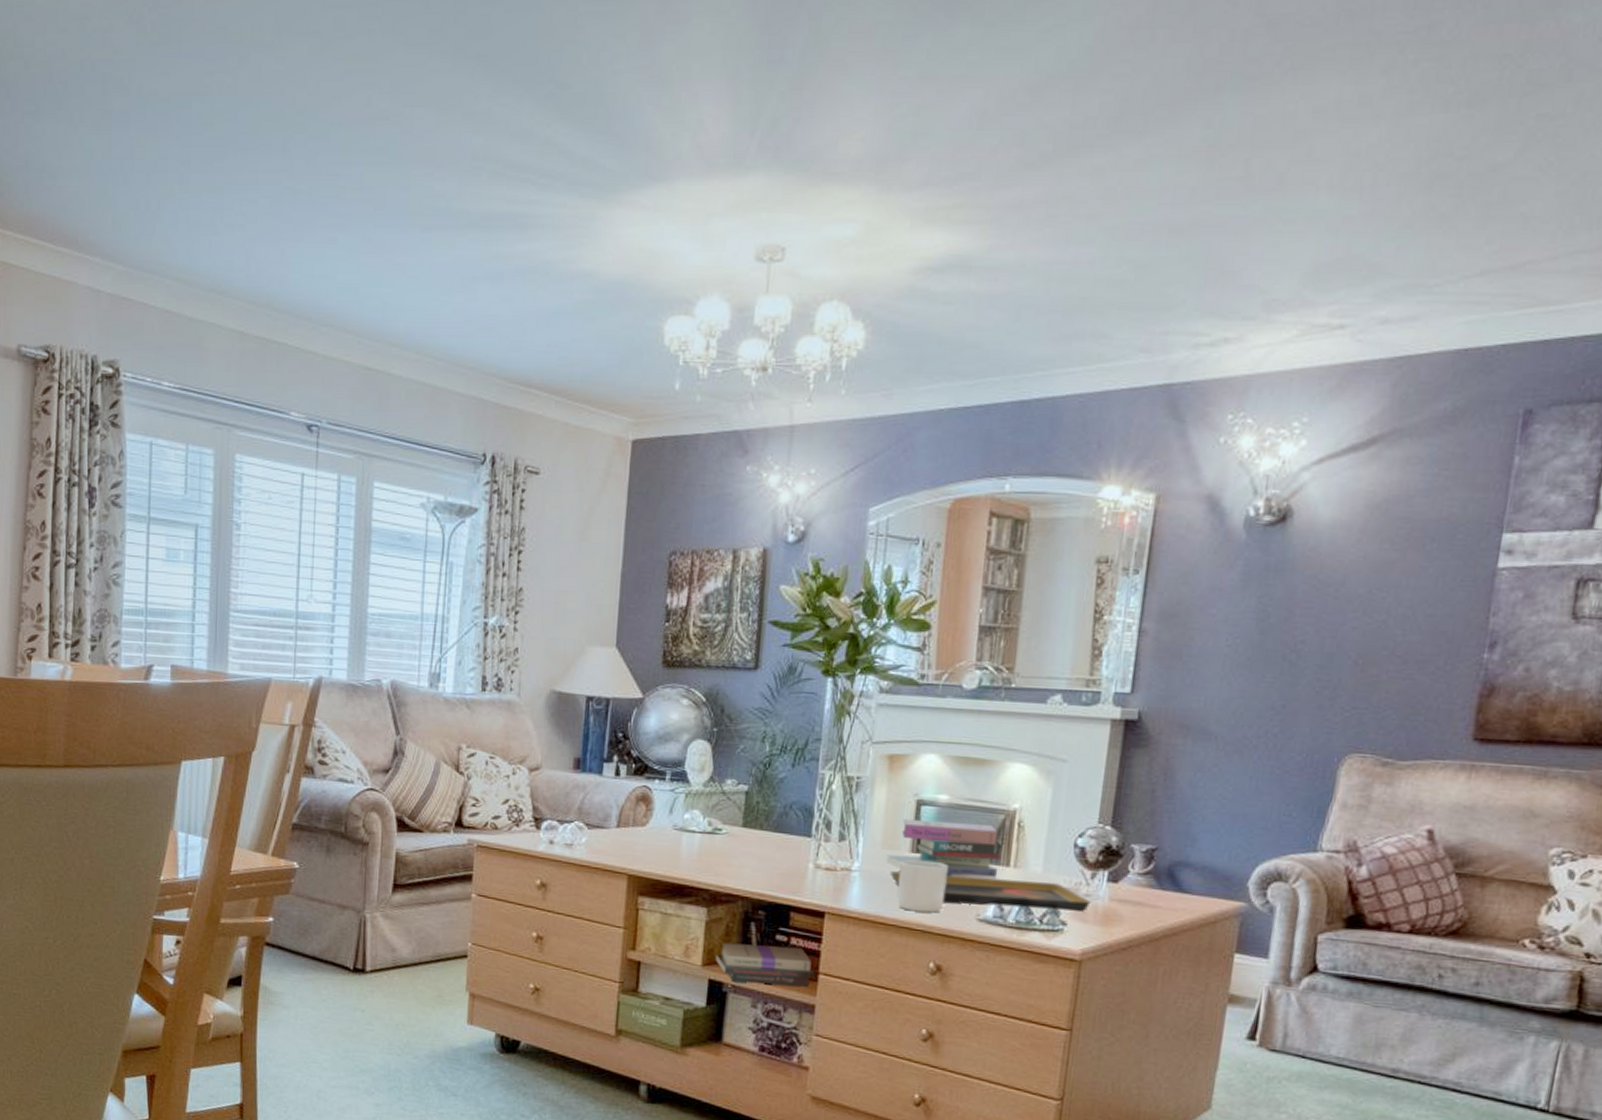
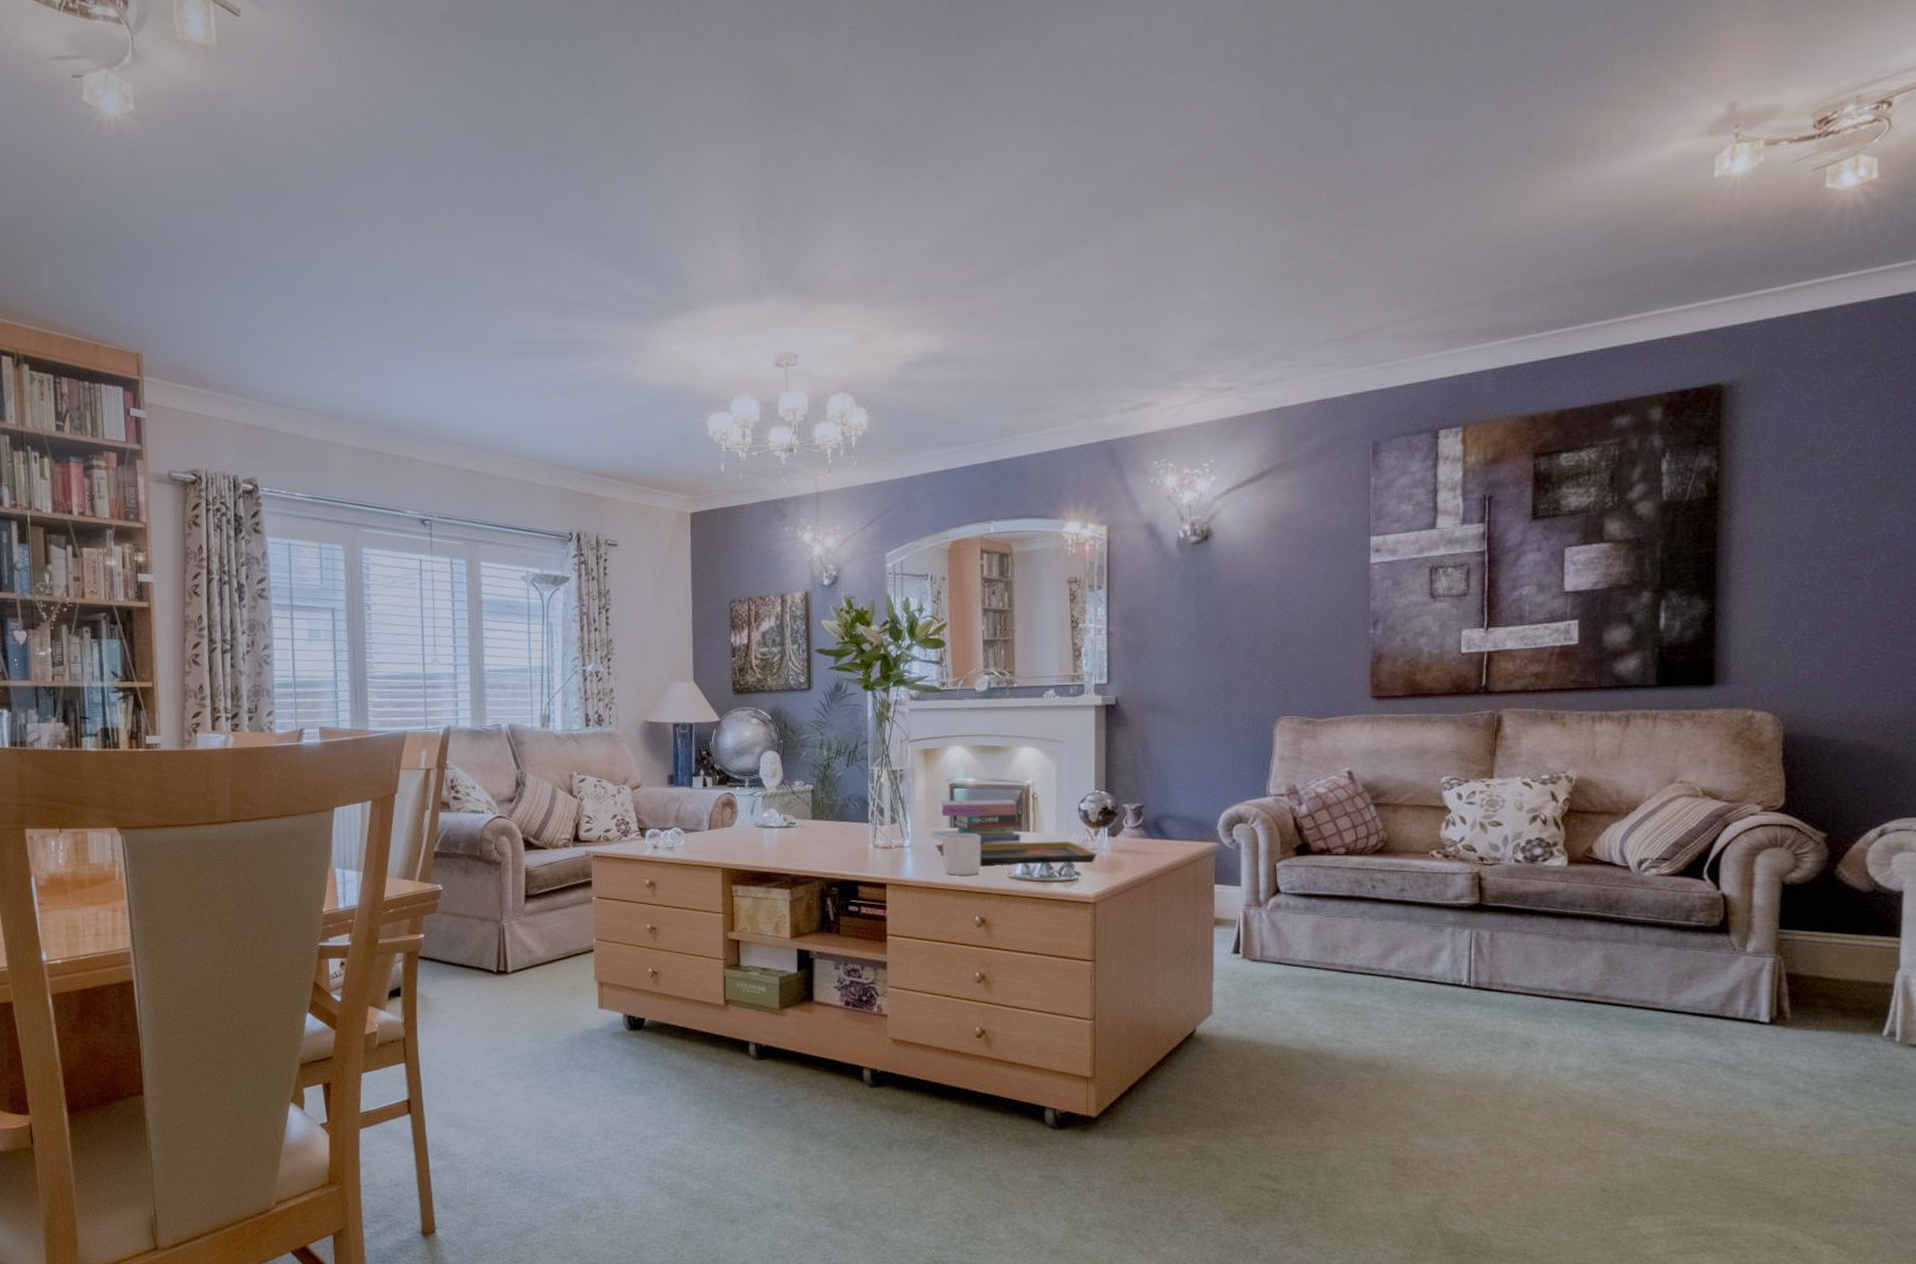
books: present [716,942,815,987] -> none [801,915,884,949]

